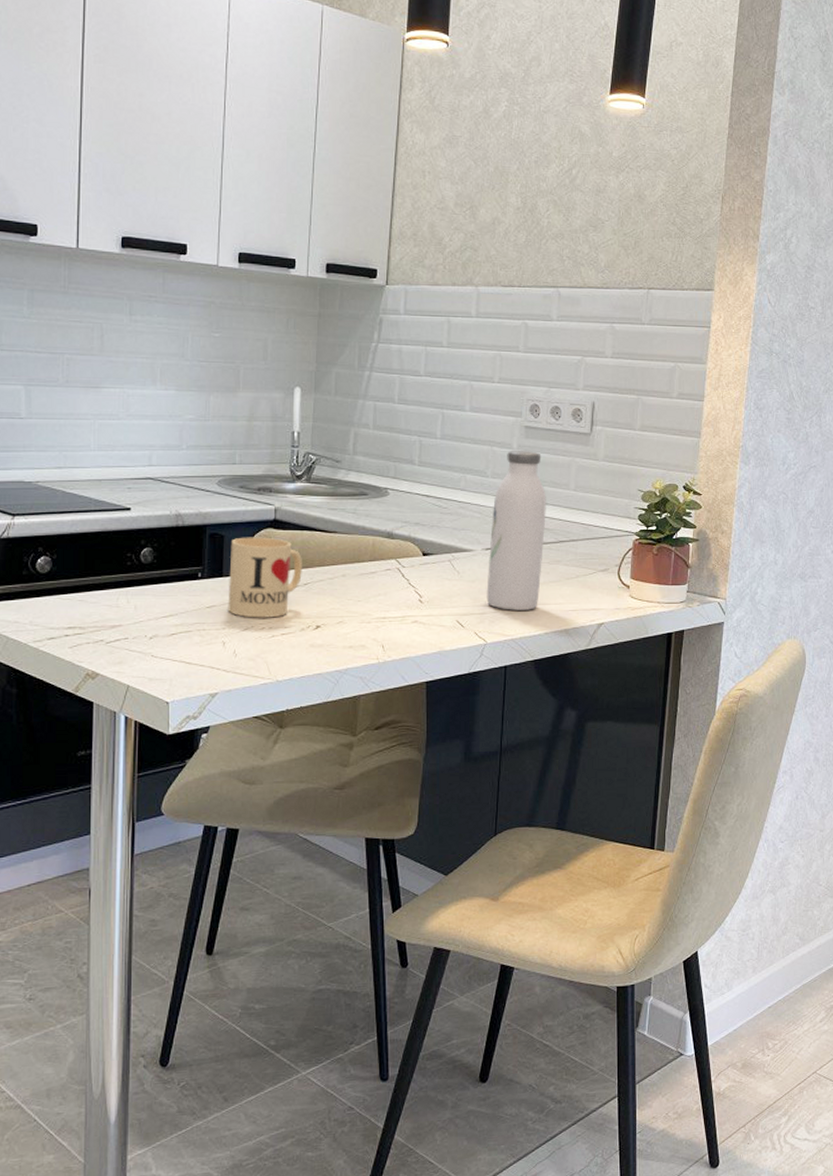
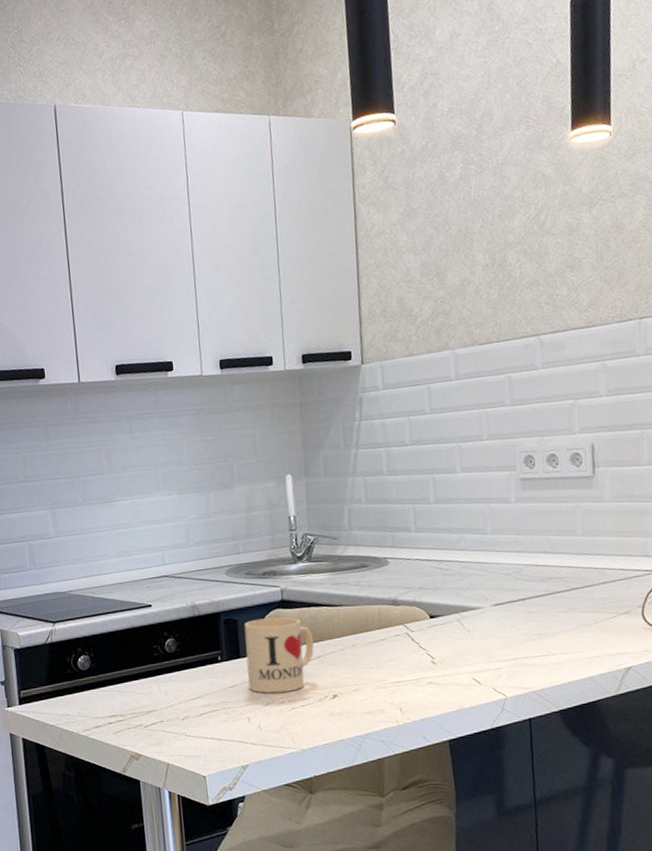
water bottle: present [486,450,546,610] -> none [497,502,558,663]

